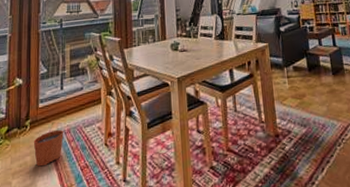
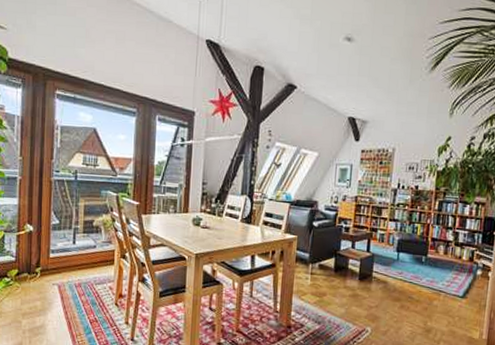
plant pot: present [33,122,63,167] -> none [43,274,74,313]

